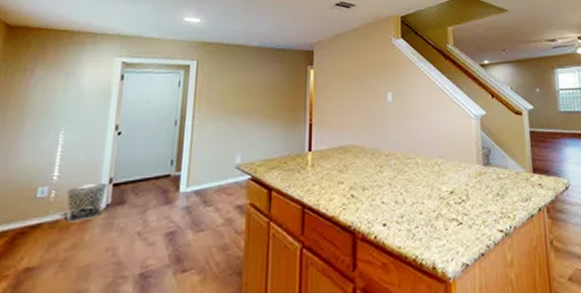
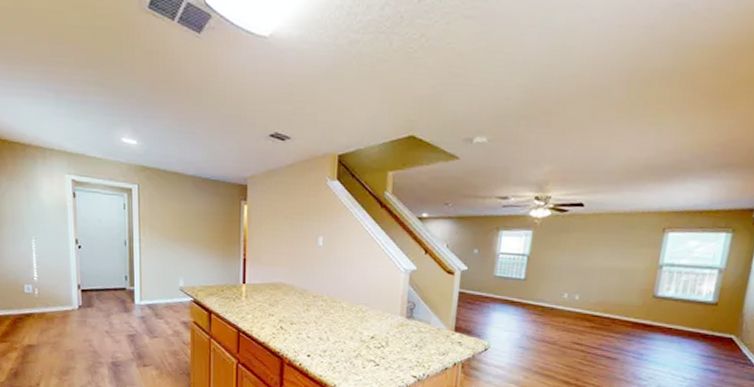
trash can: present [66,184,107,223] -> none [47,287,77,316]

